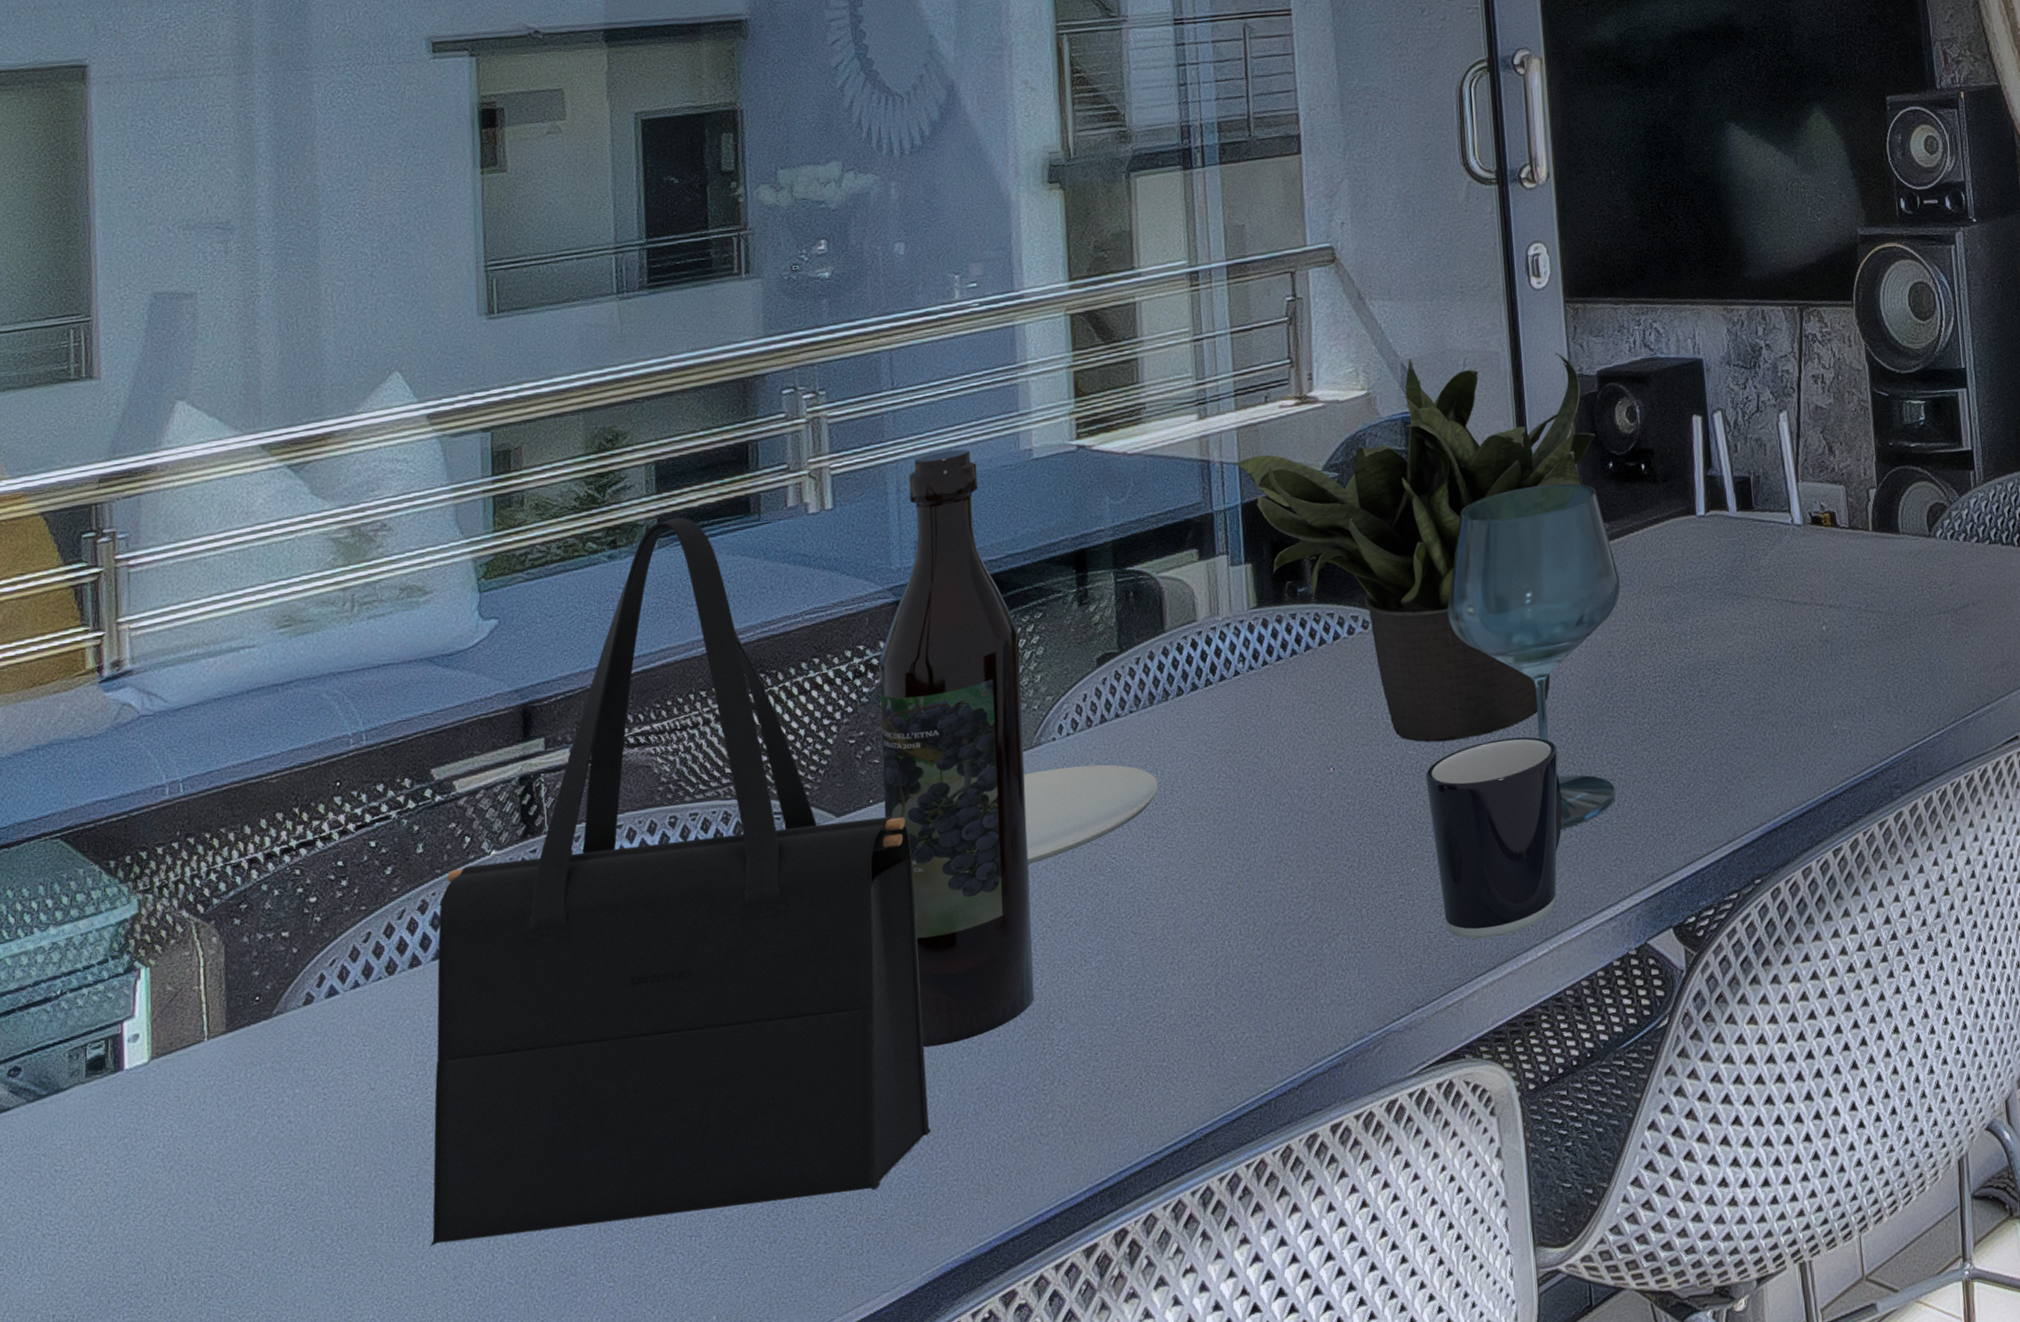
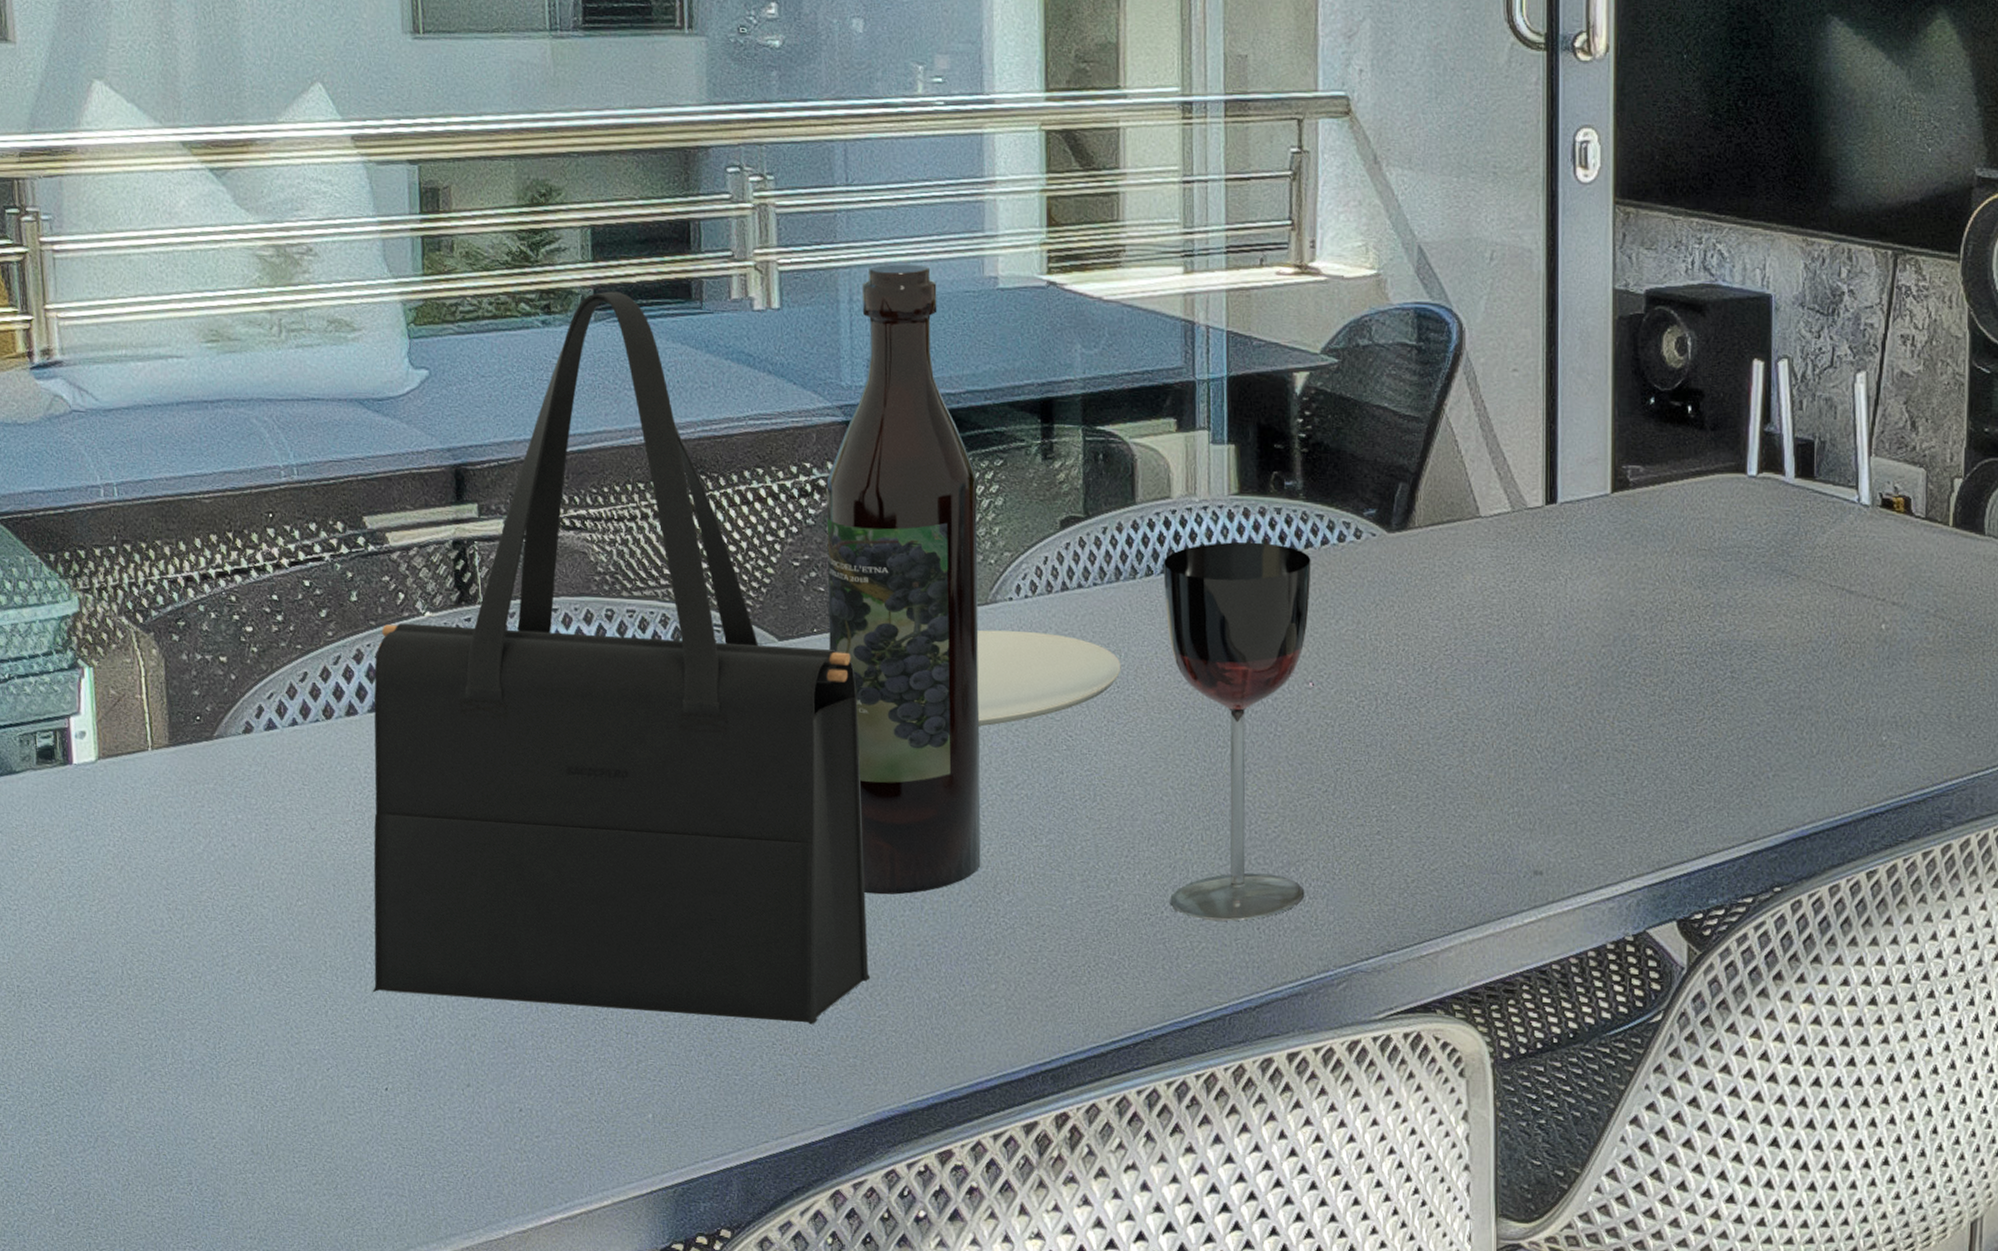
wineglass: none [1192,646,1337,1011] -> present [1163,541,1311,922]
potted plant: present [1232,352,1596,743] -> none [1219,240,1638,678]
mug: present [1425,736,1563,940] -> none [1414,684,1564,895]
wine glass: present [1447,483,1621,831] -> none [1450,410,1652,795]

